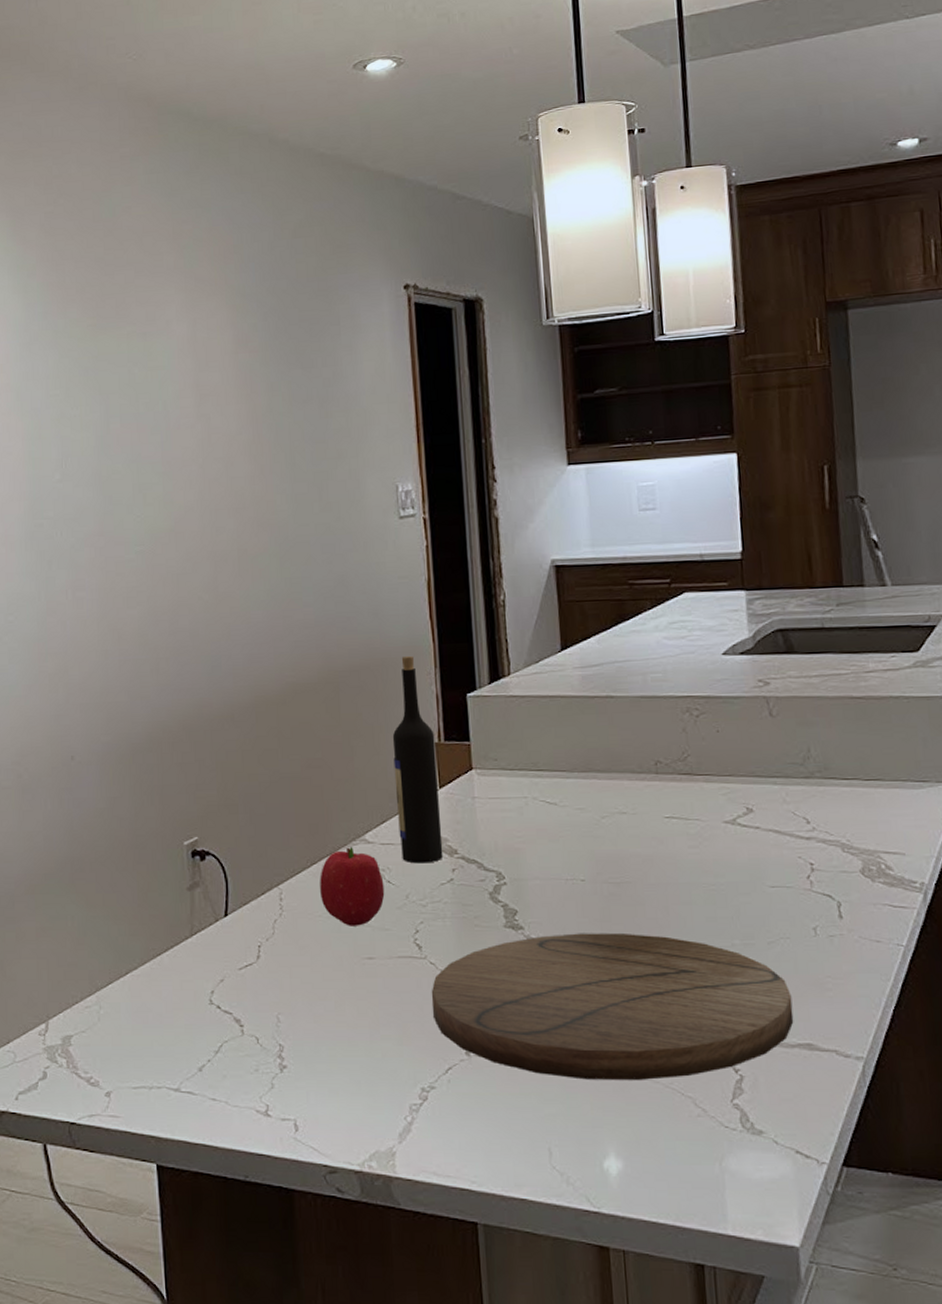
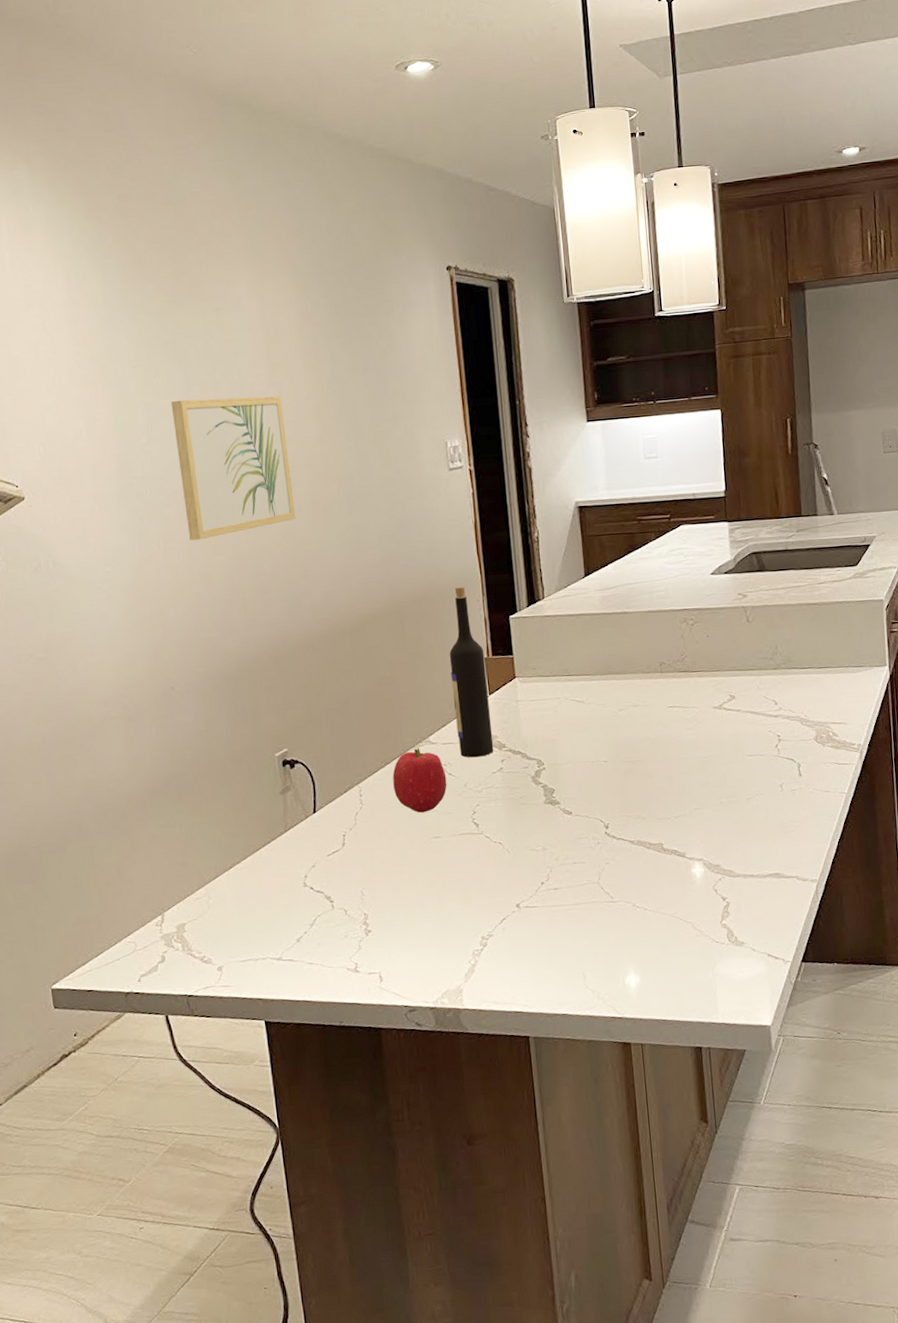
wall art: none [88,430,220,590] -> present [170,396,296,541]
cutting board: present [431,933,794,1080] -> none [487,800,766,918]

